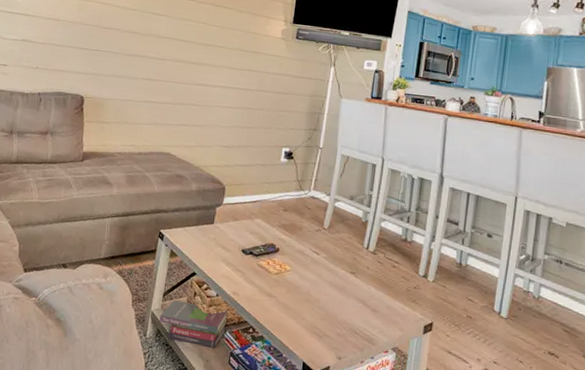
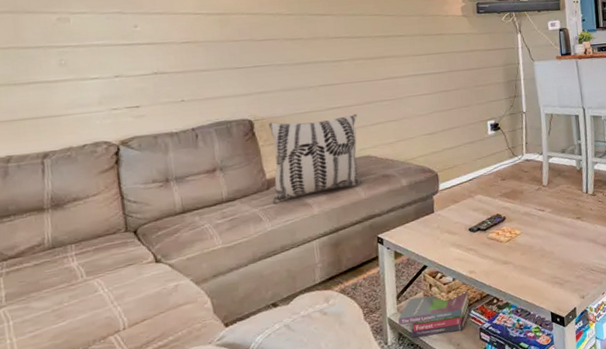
pillow: none [83,102,168,178] -> present [269,113,362,204]

